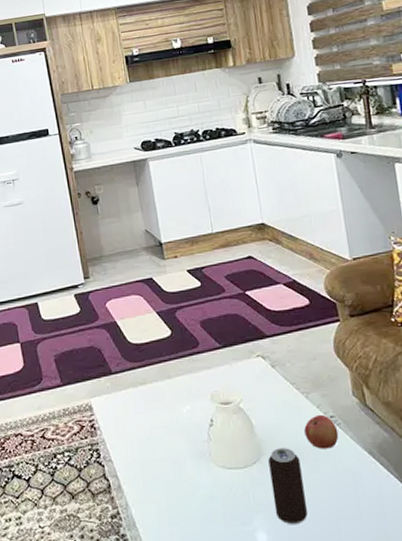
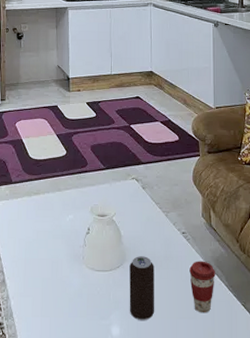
apple: present [304,414,339,449] -> none [161,230,187,259]
coffee cup: none [345,449,381,512] -> present [189,261,216,313]

